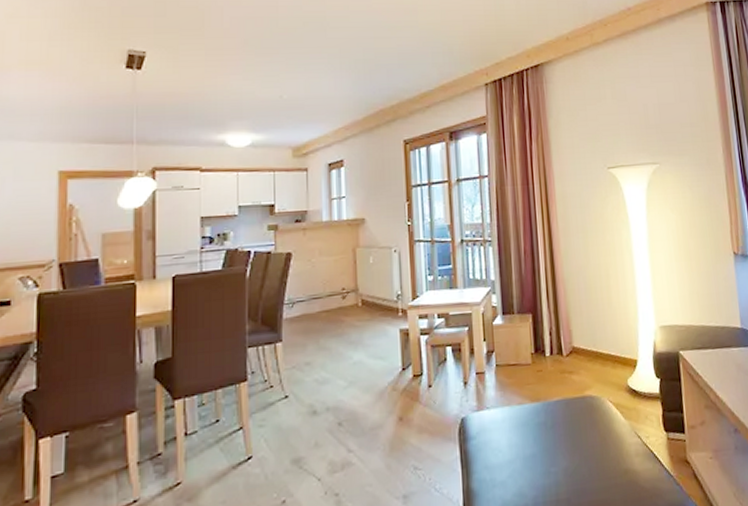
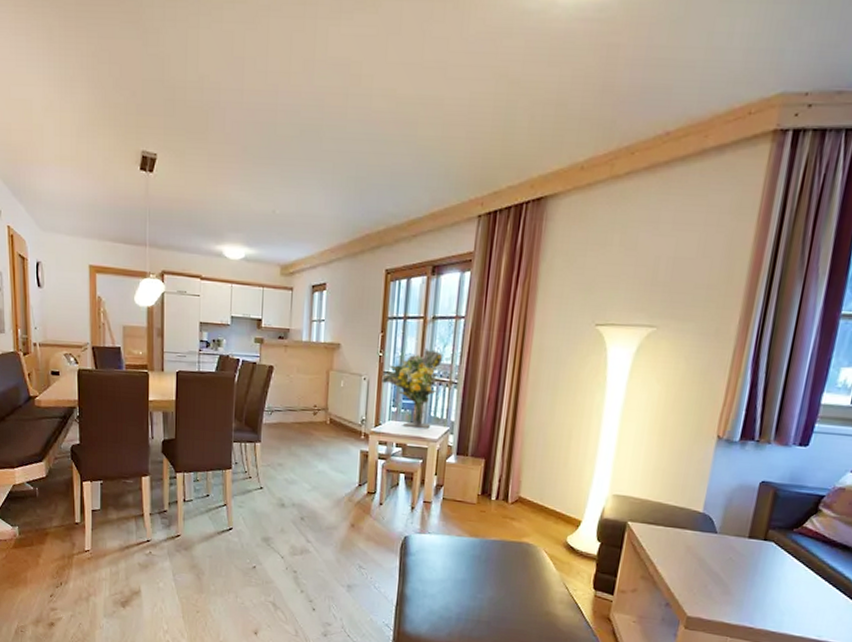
bouquet: none [413,211,473,294] -> present [382,348,443,430]

